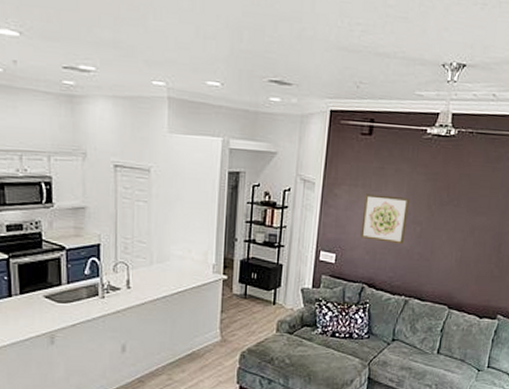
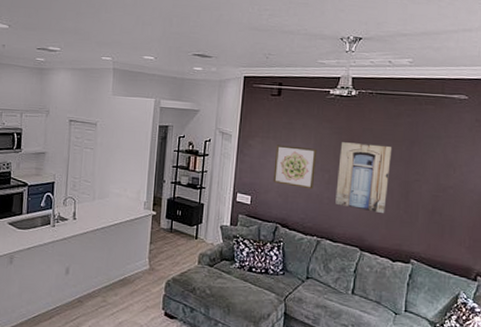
wall art: none [426,190,489,268] -> present [335,142,393,213]

